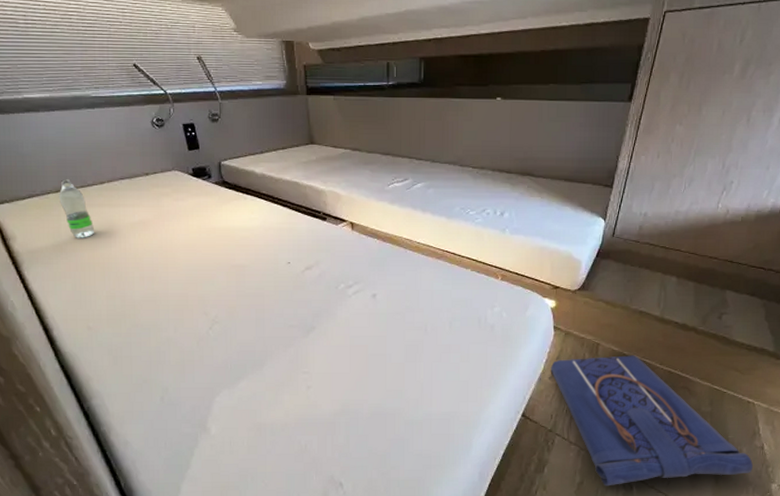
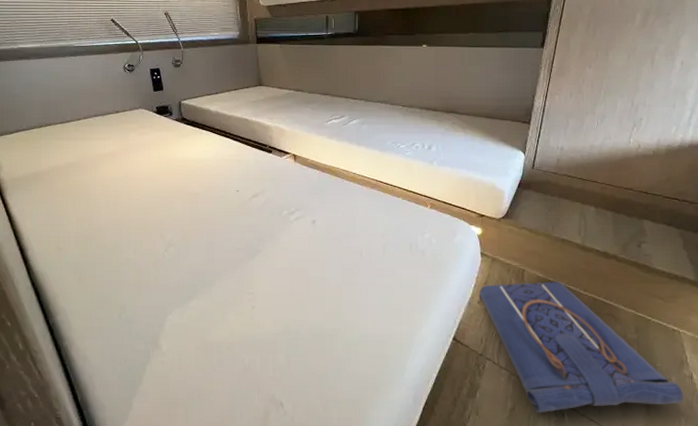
bottle: present [59,179,94,238] -> none [42,116,69,168]

